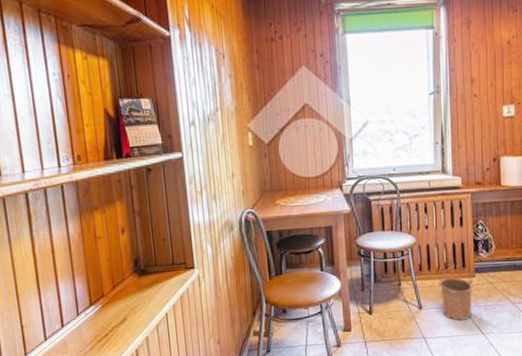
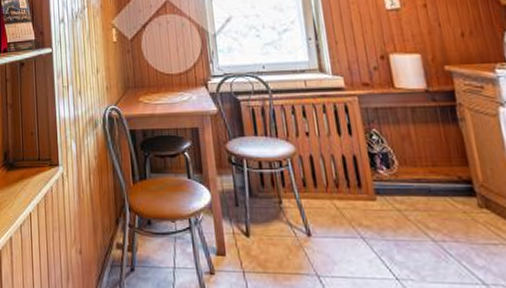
bucket: present [439,265,473,321] -> none [329,183,378,257]

